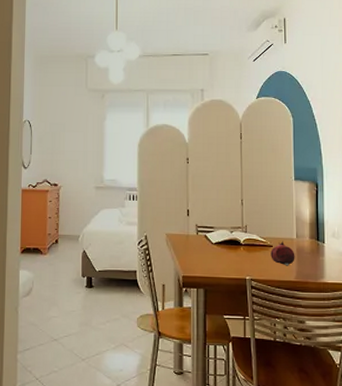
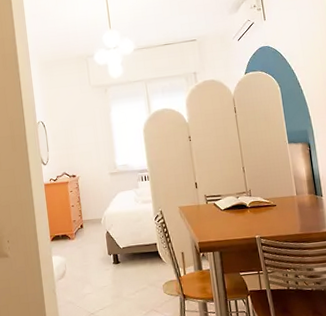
fruit: present [271,240,295,266] -> none [275,199,298,222]

